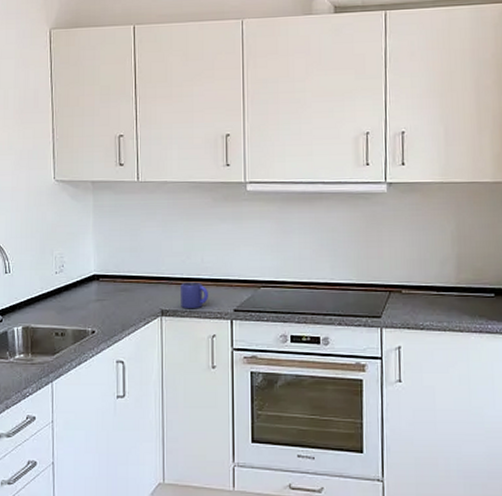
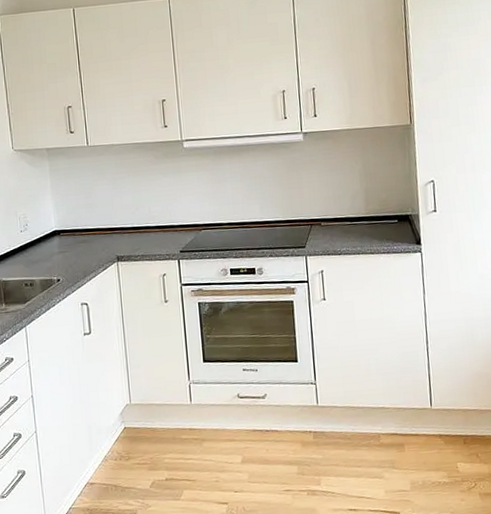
mug: present [181,282,209,309] -> none [132,229,158,254]

